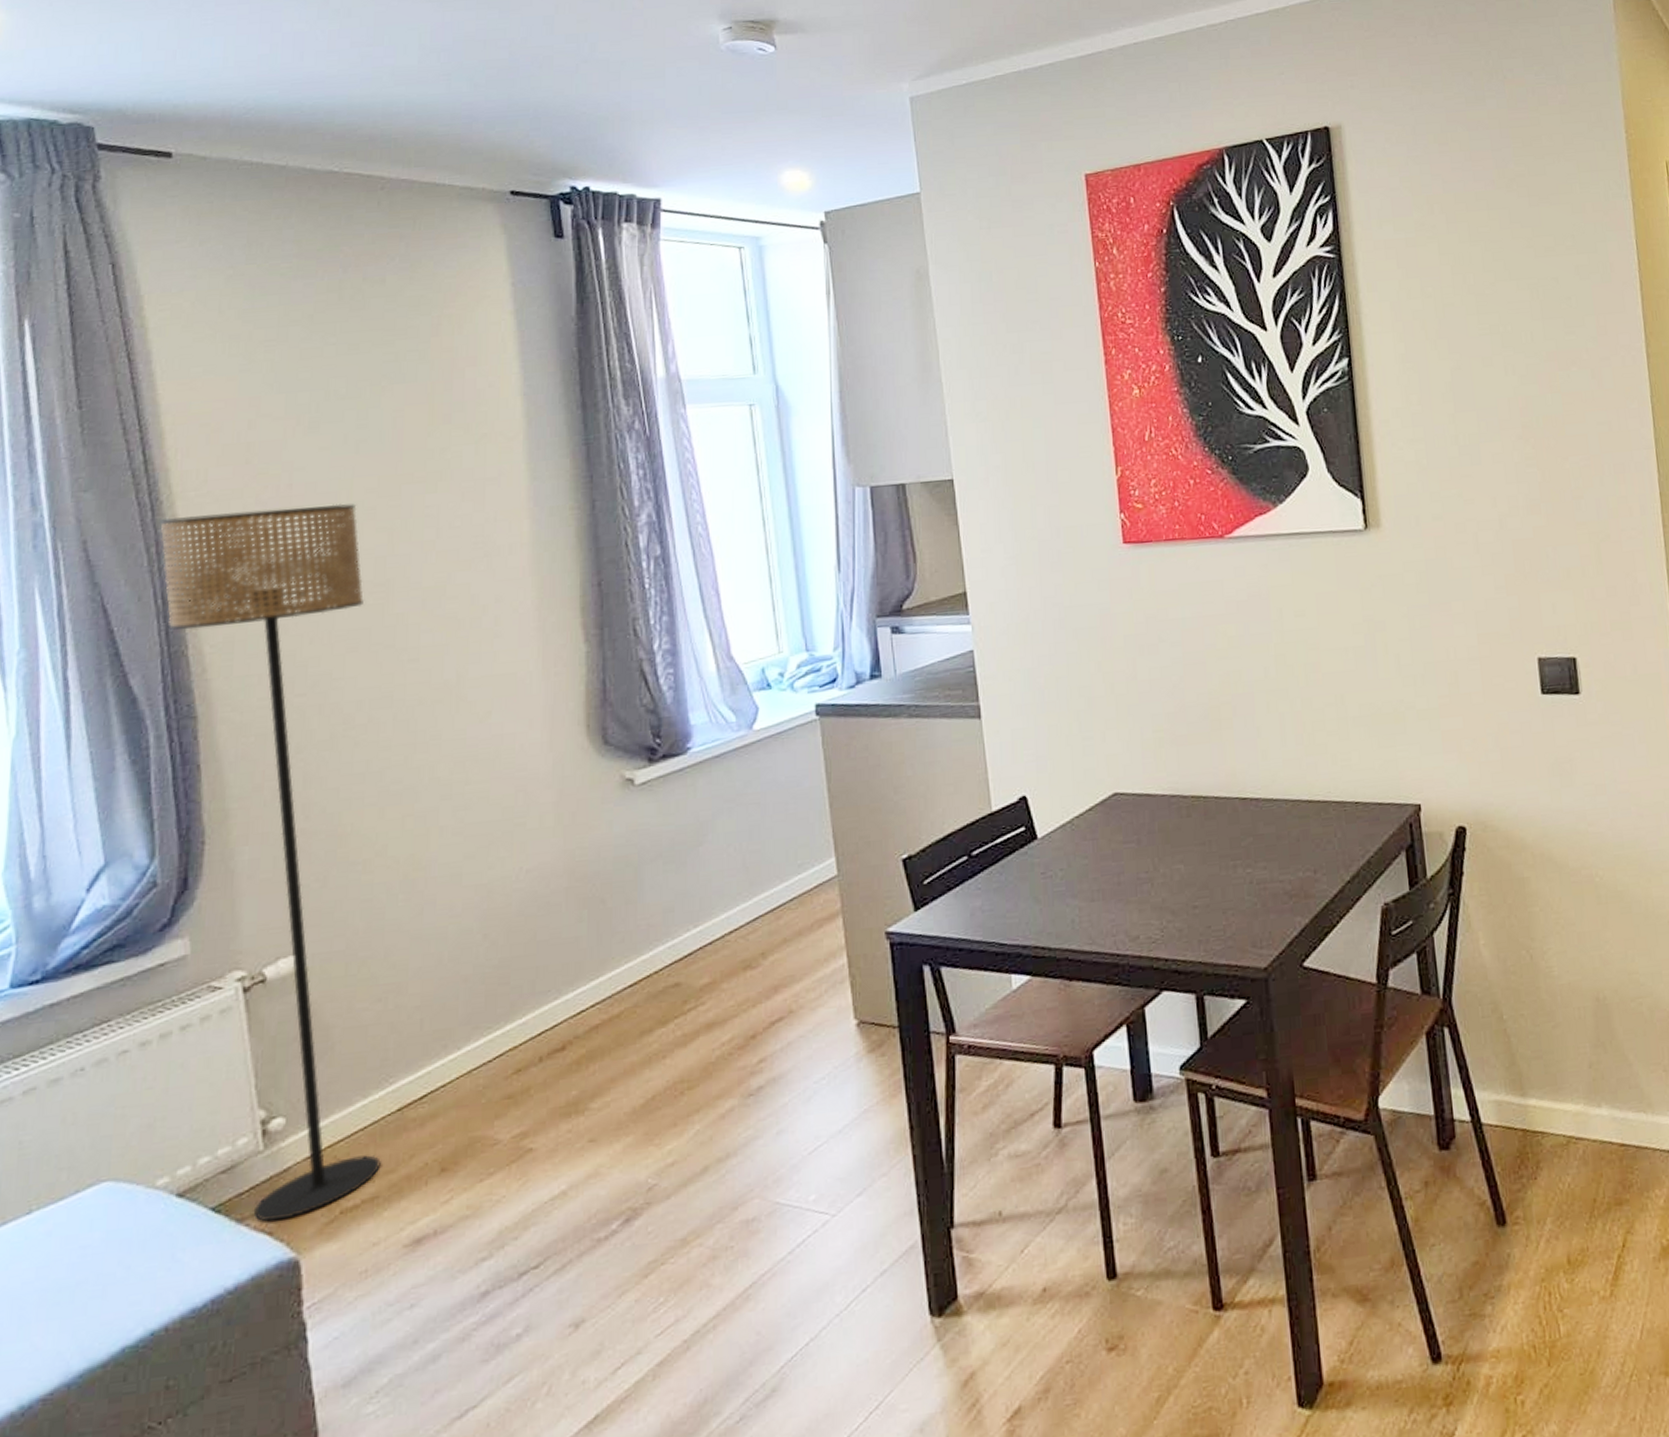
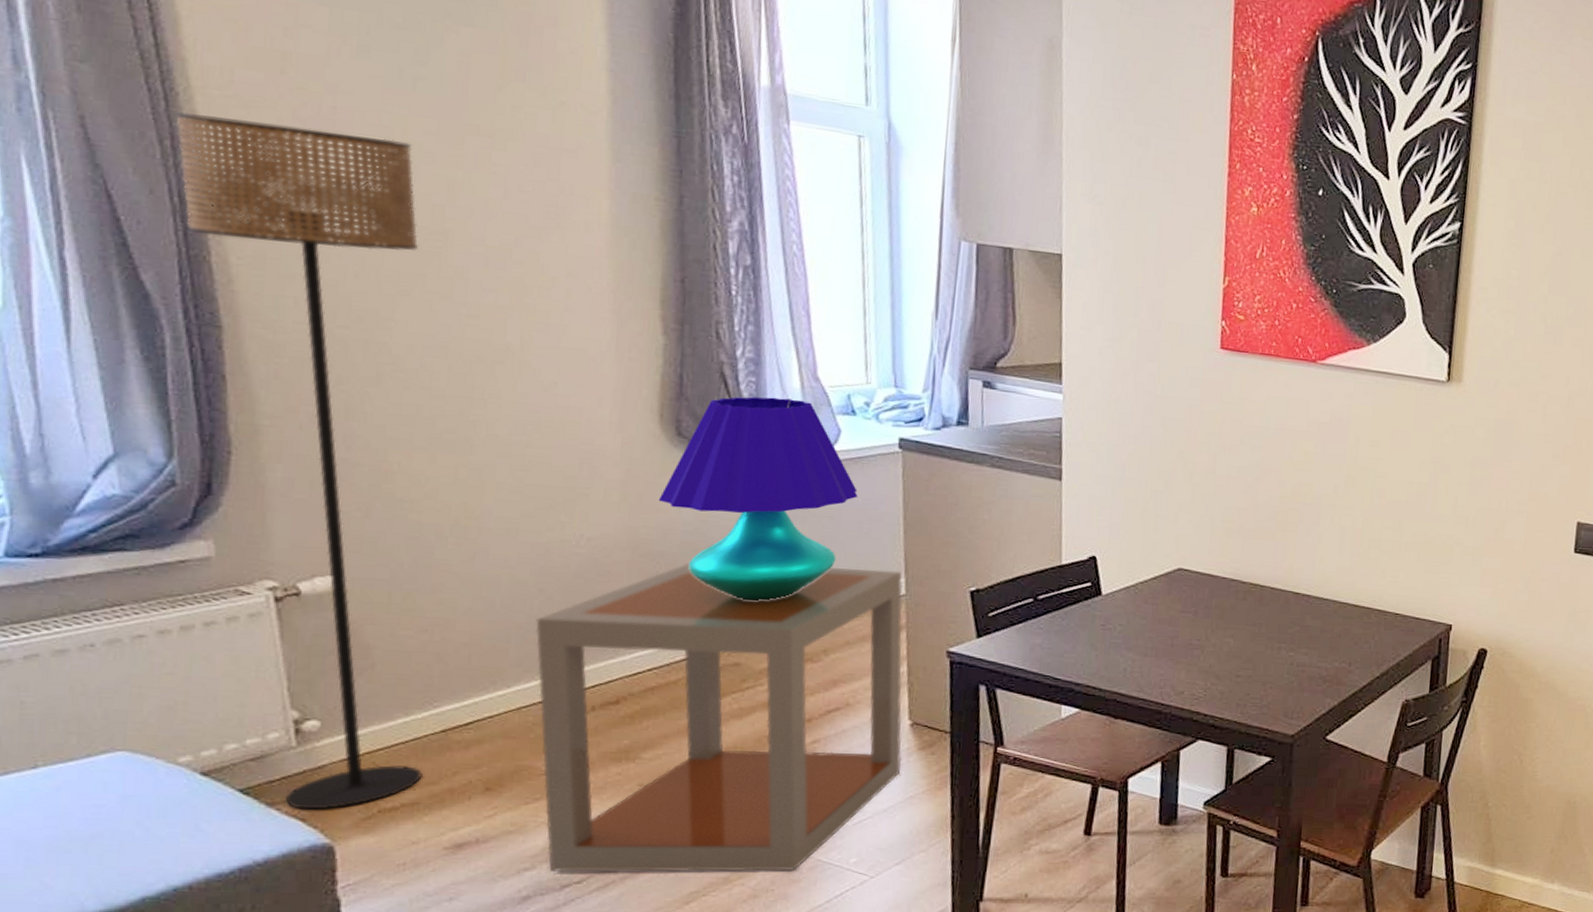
side table: none [482,850,852,1260] -> present [535,564,903,873]
table lamp: none [590,683,781,911] -> present [658,396,859,601]

